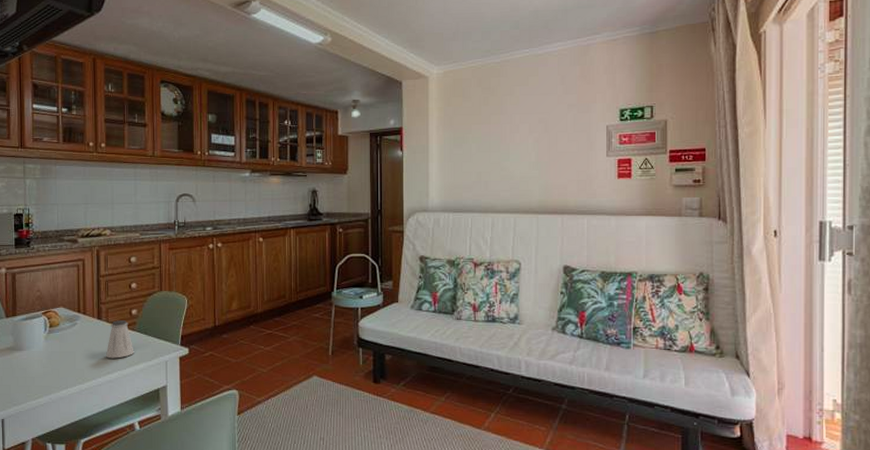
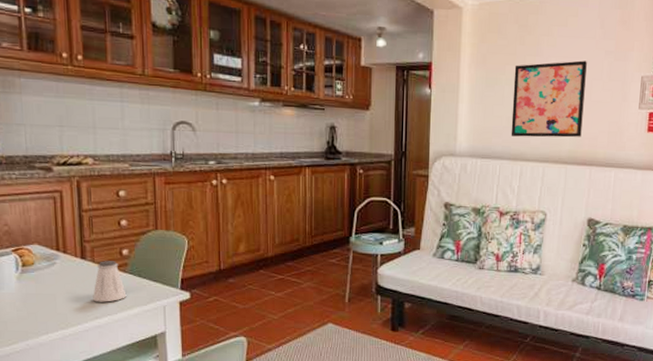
wall art: none [480,115,550,190] -> present [510,60,587,138]

